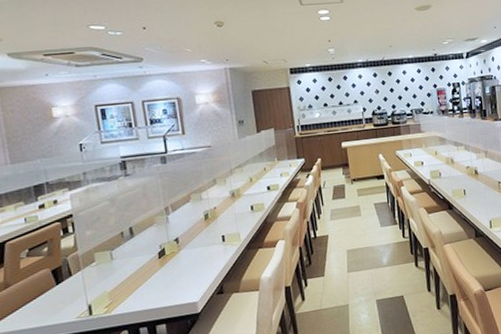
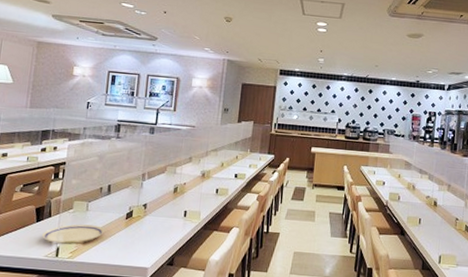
plate: none [67,272,138,303] -> present [42,224,105,245]

